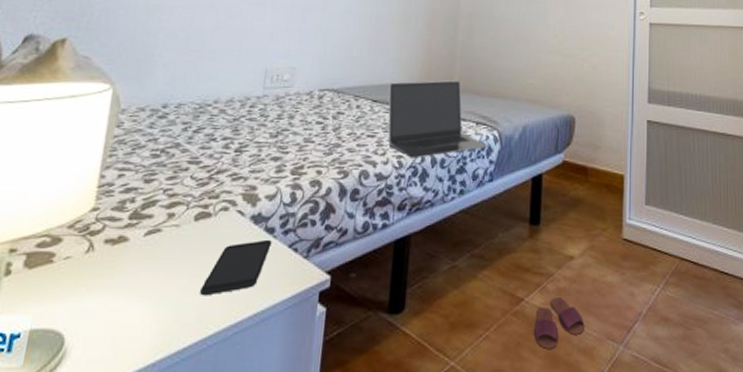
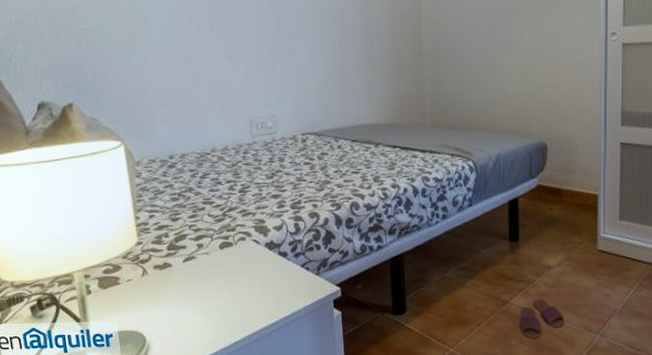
mobile phone: present [200,240,272,296] -> none [238,262,287,305]
laptop: present [387,80,489,160] -> none [364,117,466,191]

